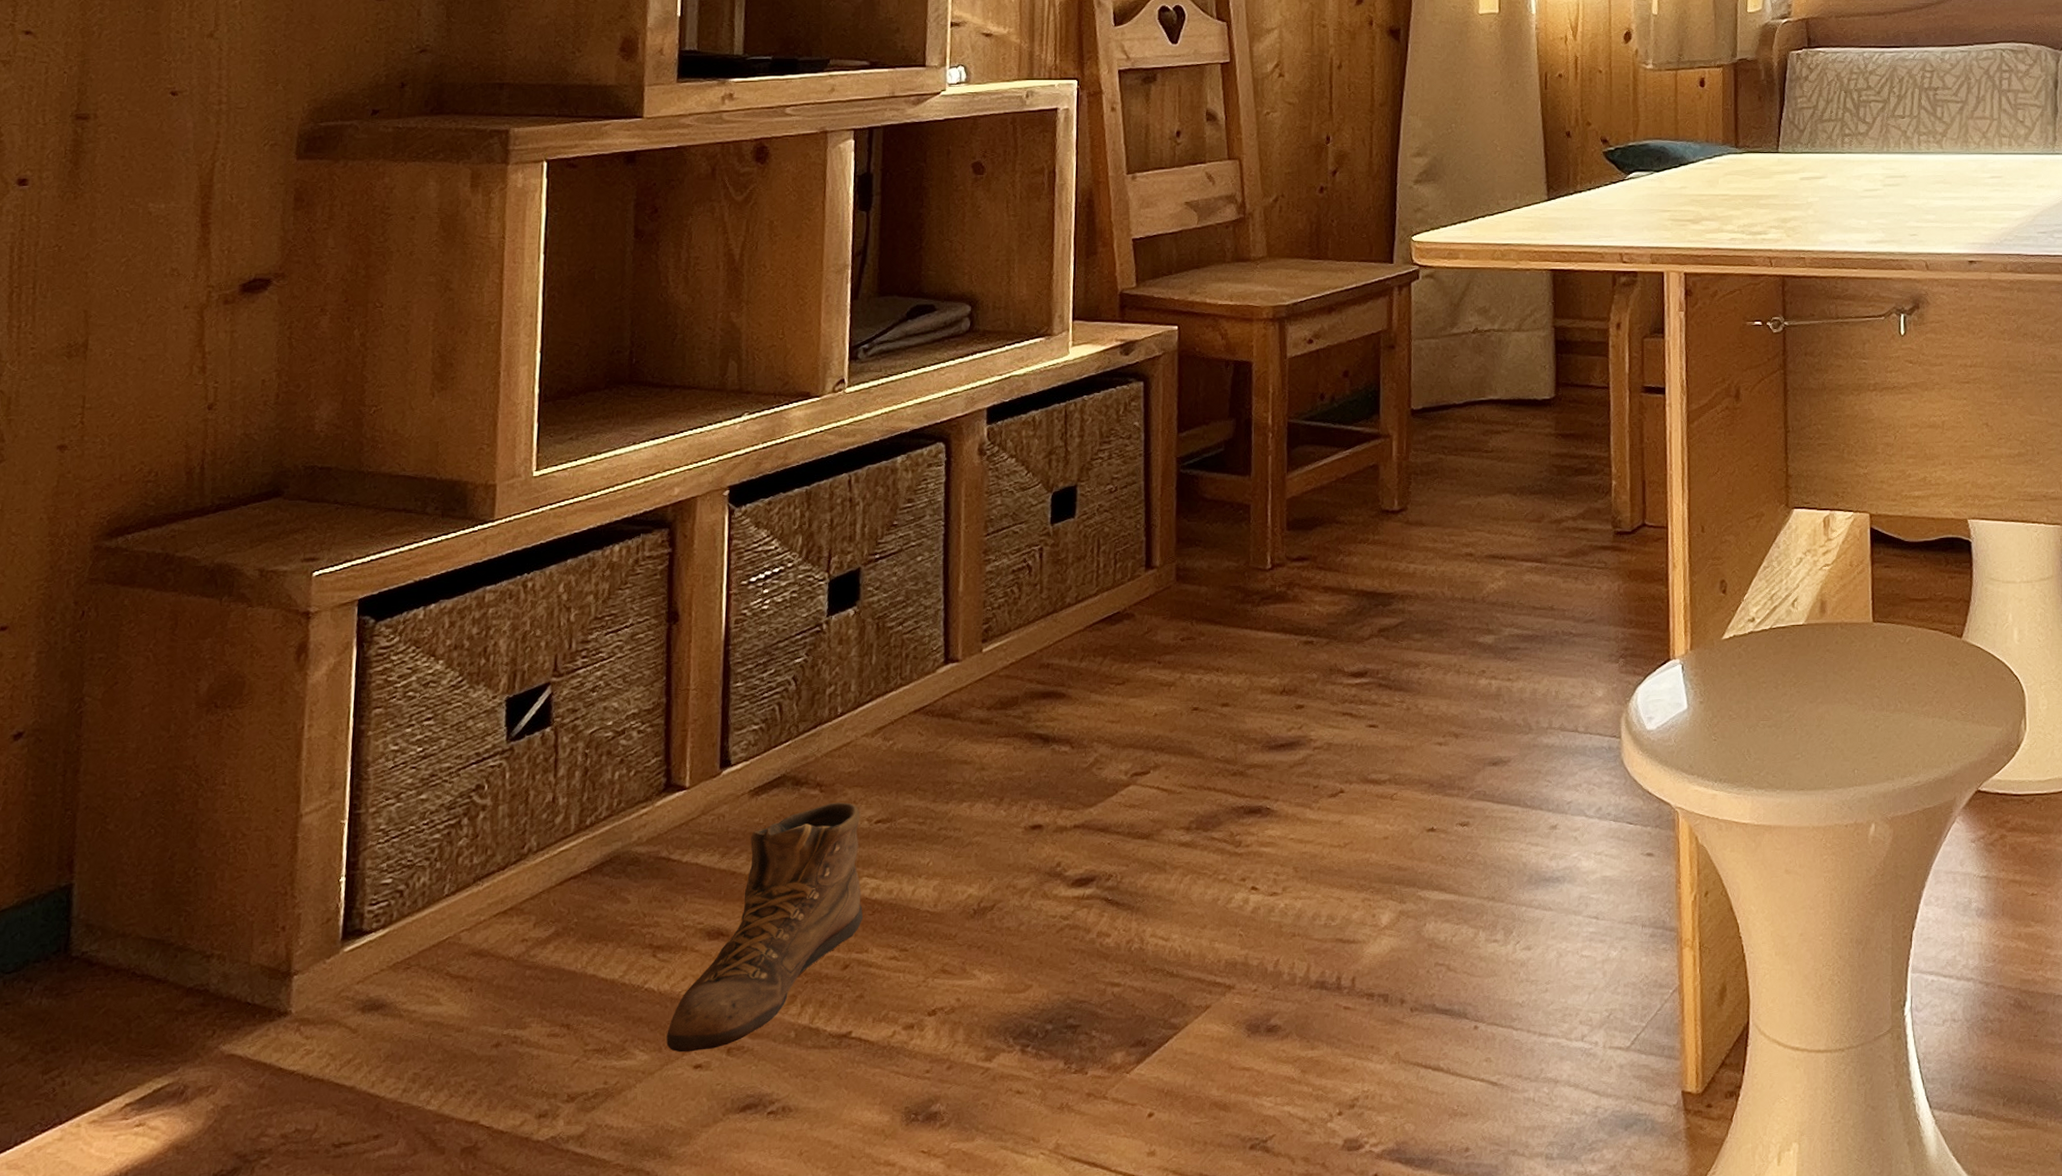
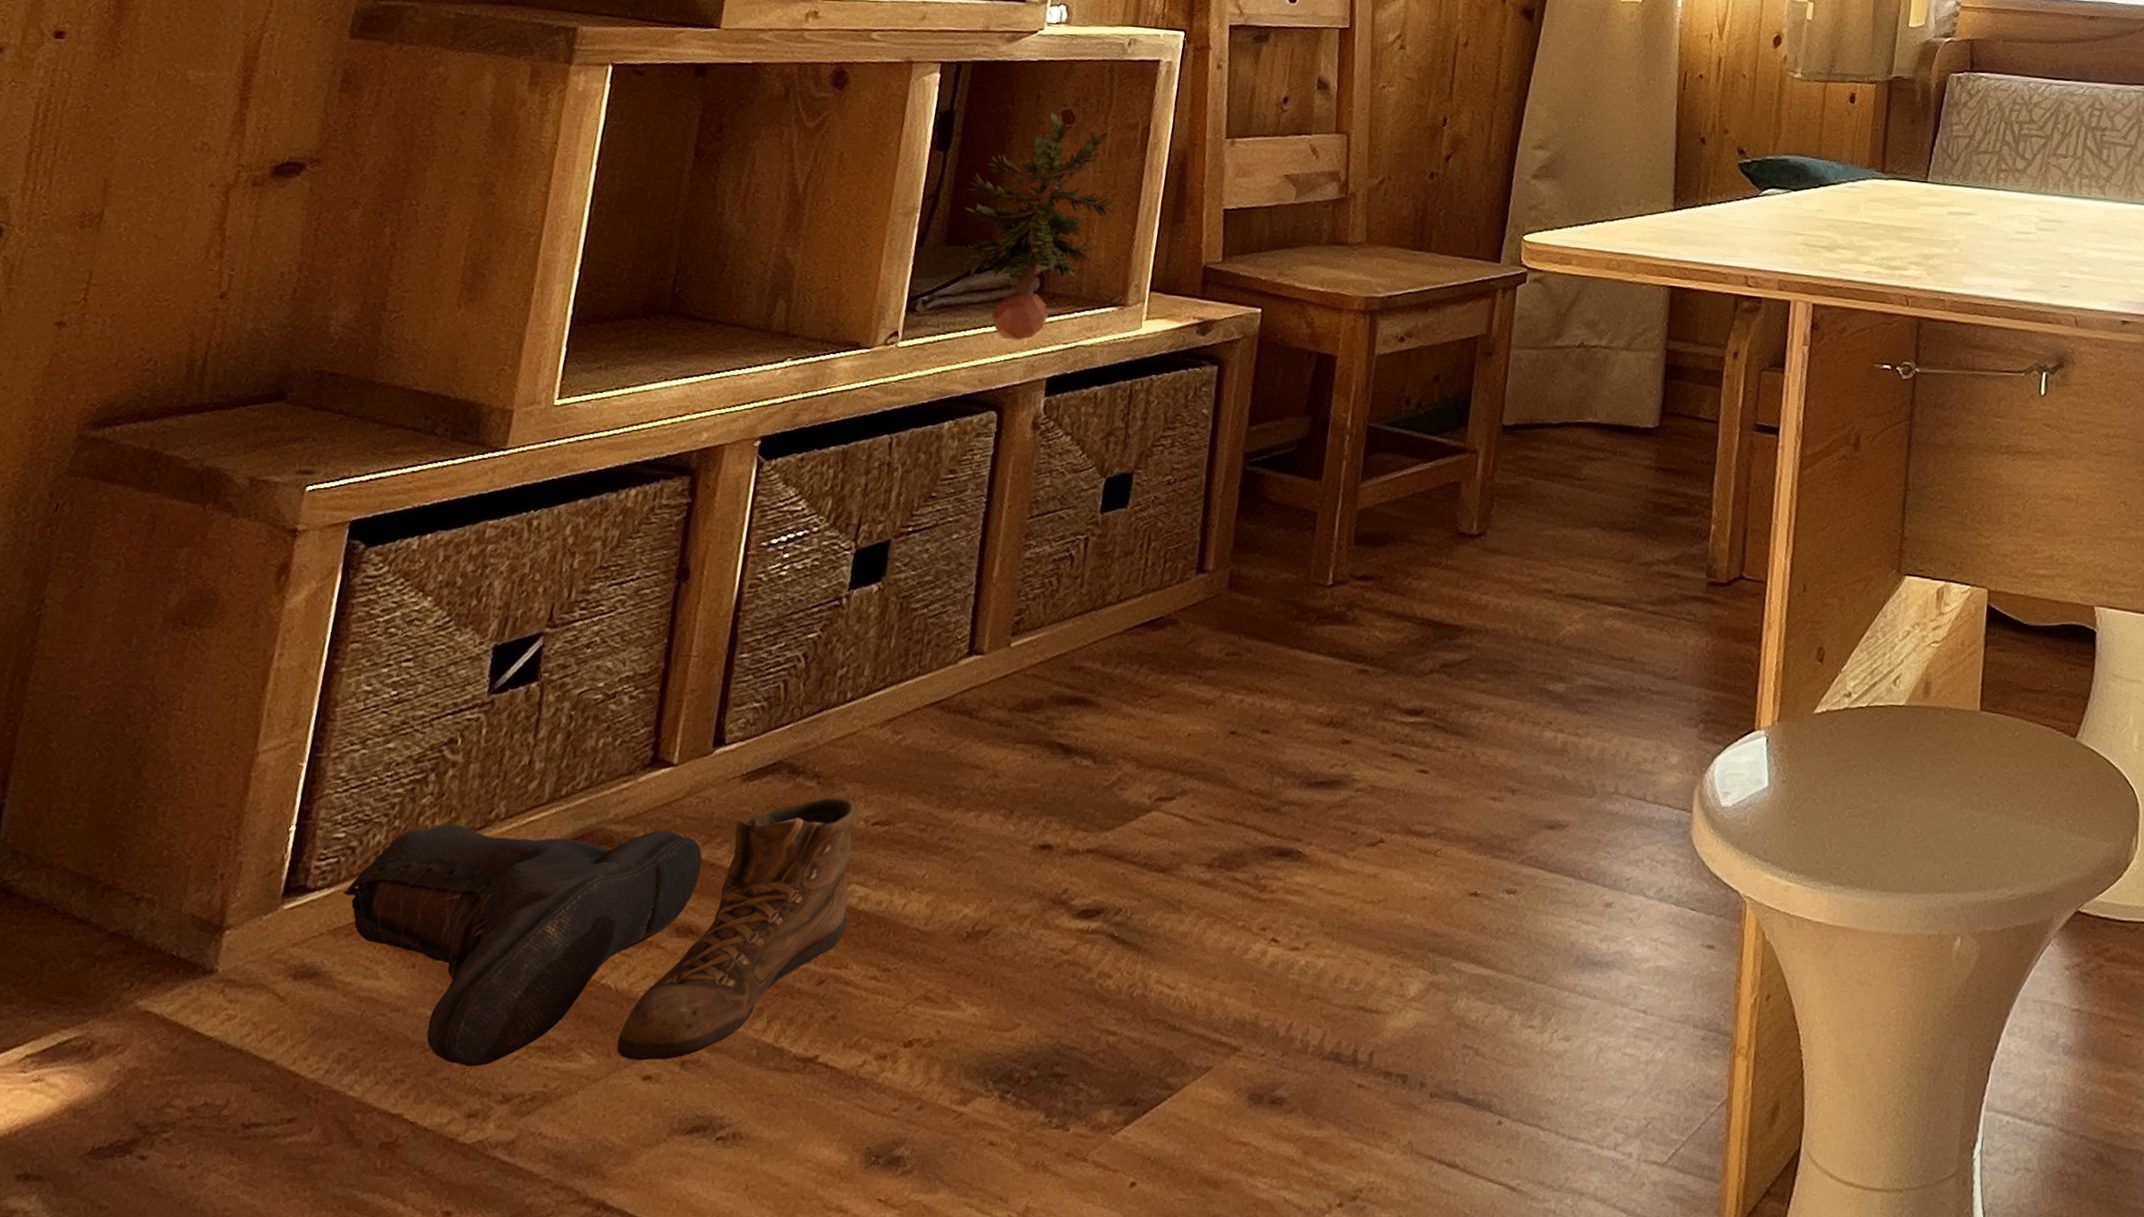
boot: none [397,847,724,1073] -> present [343,823,703,1067]
potted plant: none [890,163,1035,377] -> present [962,110,1120,341]

